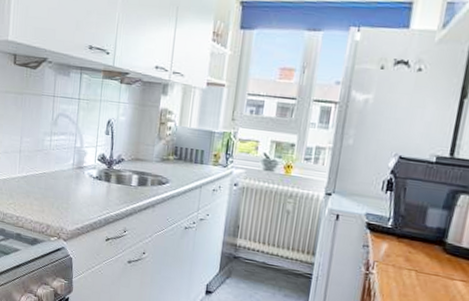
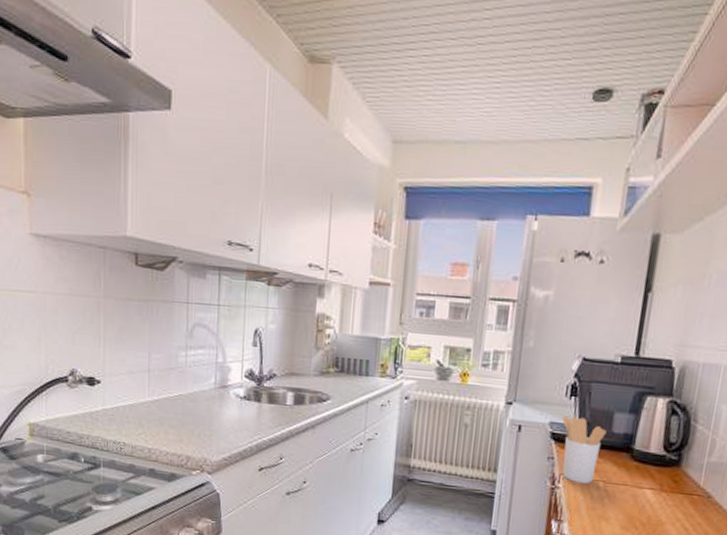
utensil holder: none [376,208,420,272] -> present [562,415,607,484]

